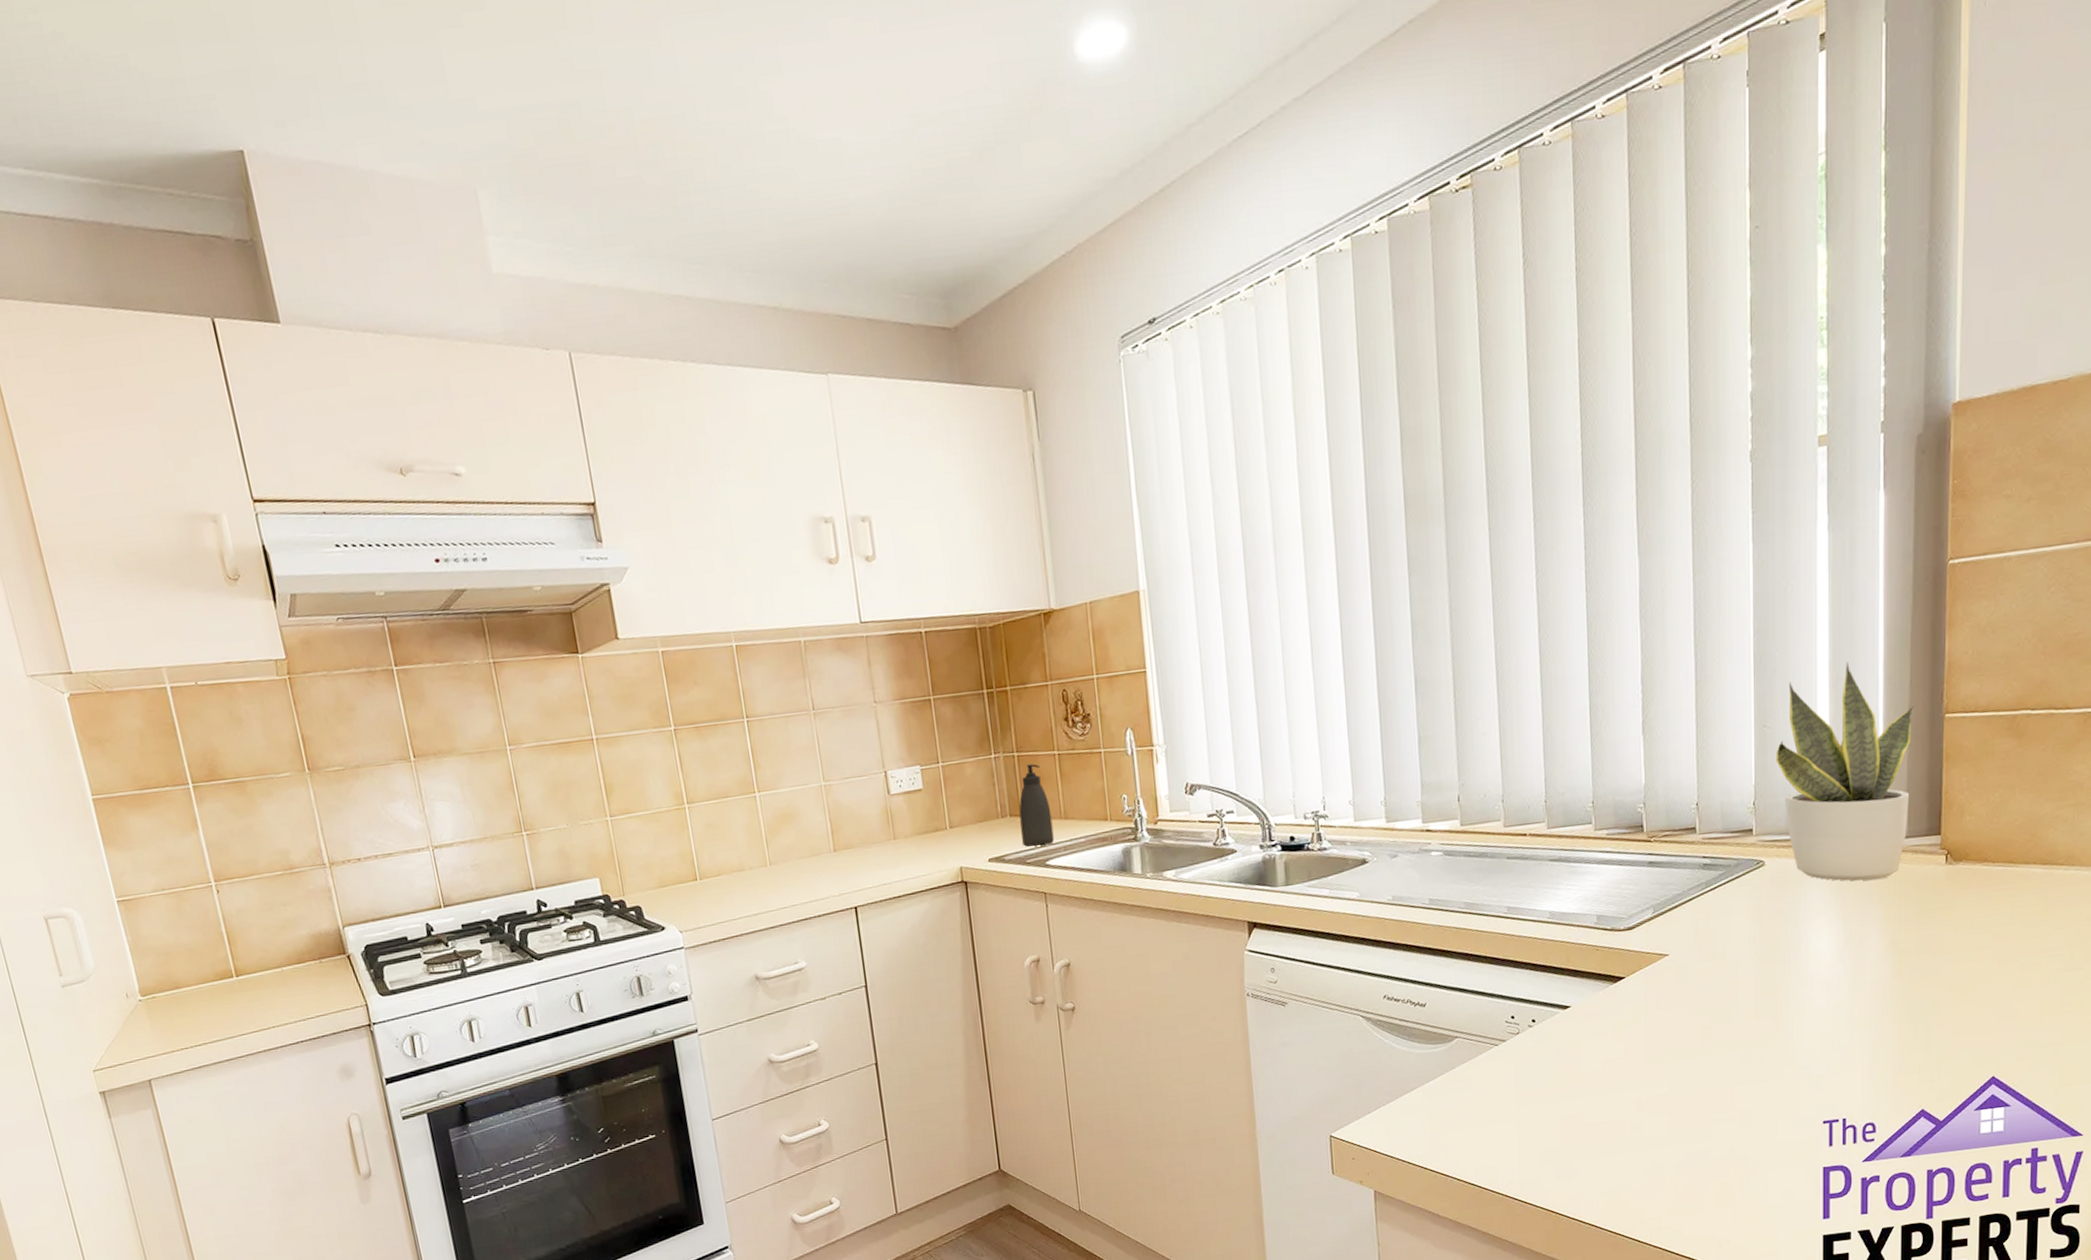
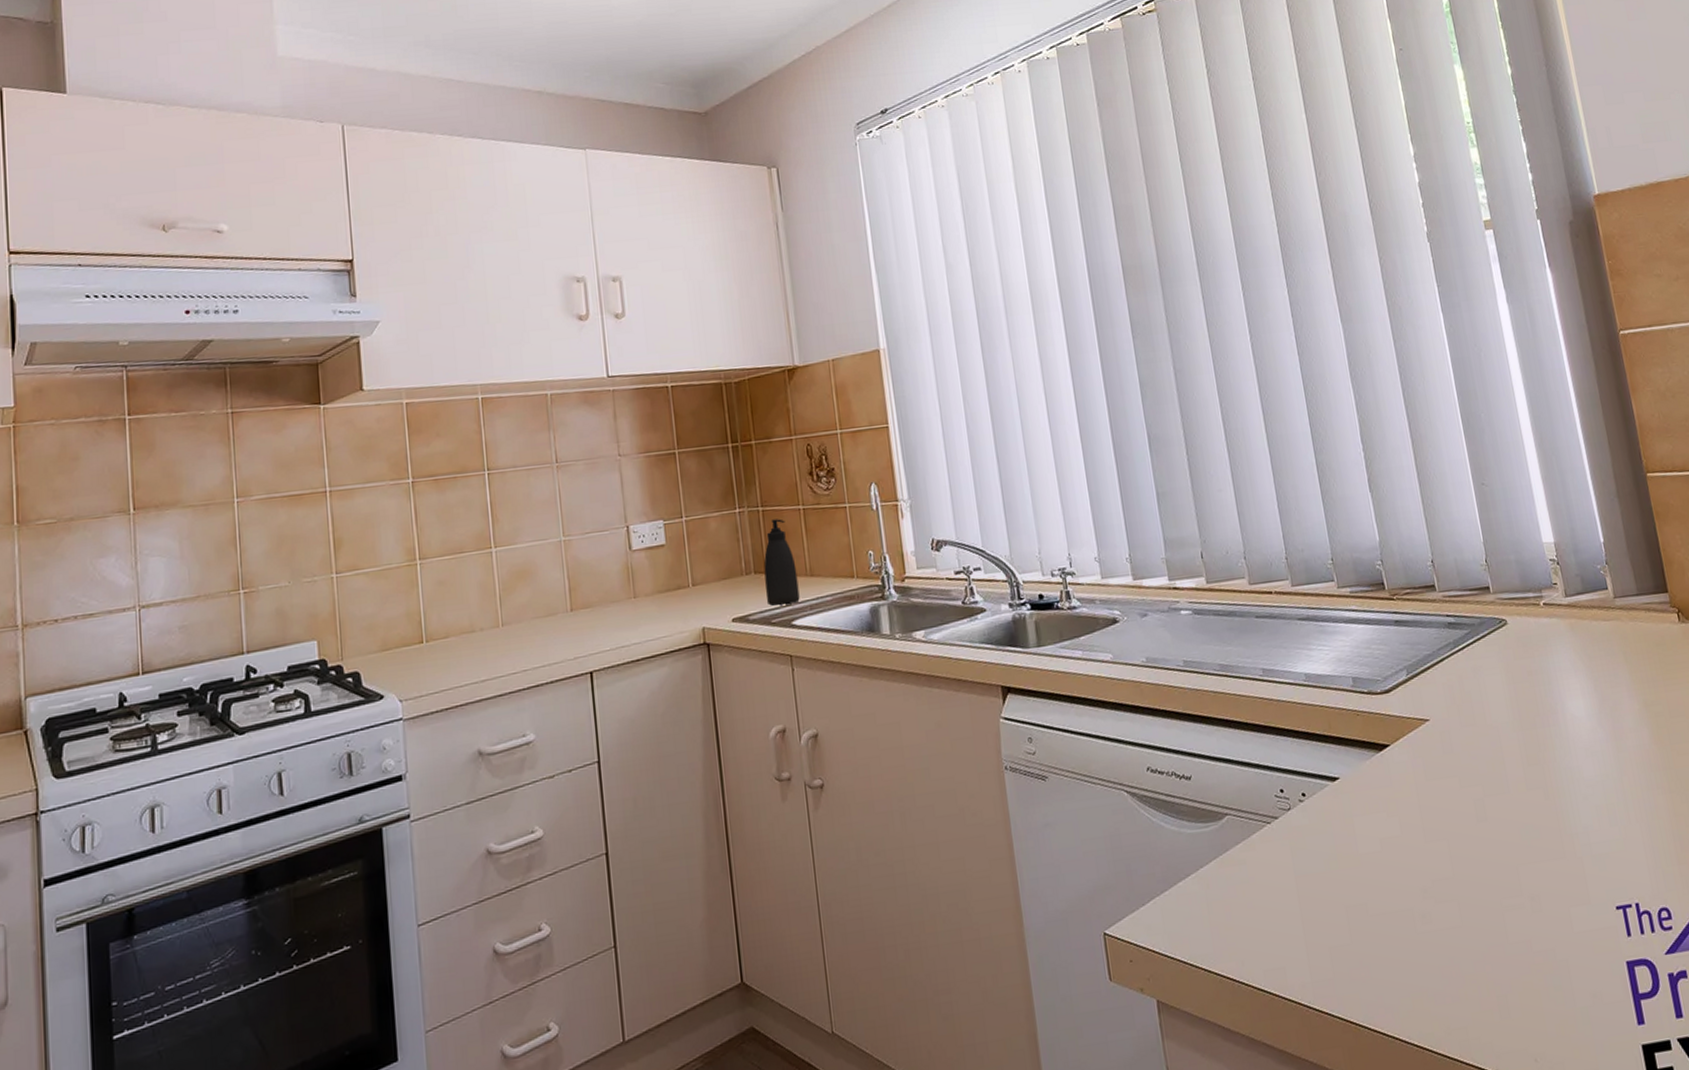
potted plant: present [1775,661,1916,881] -> none [1497,422,1637,640]

